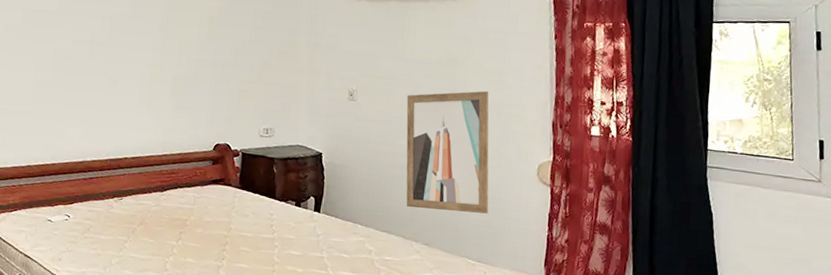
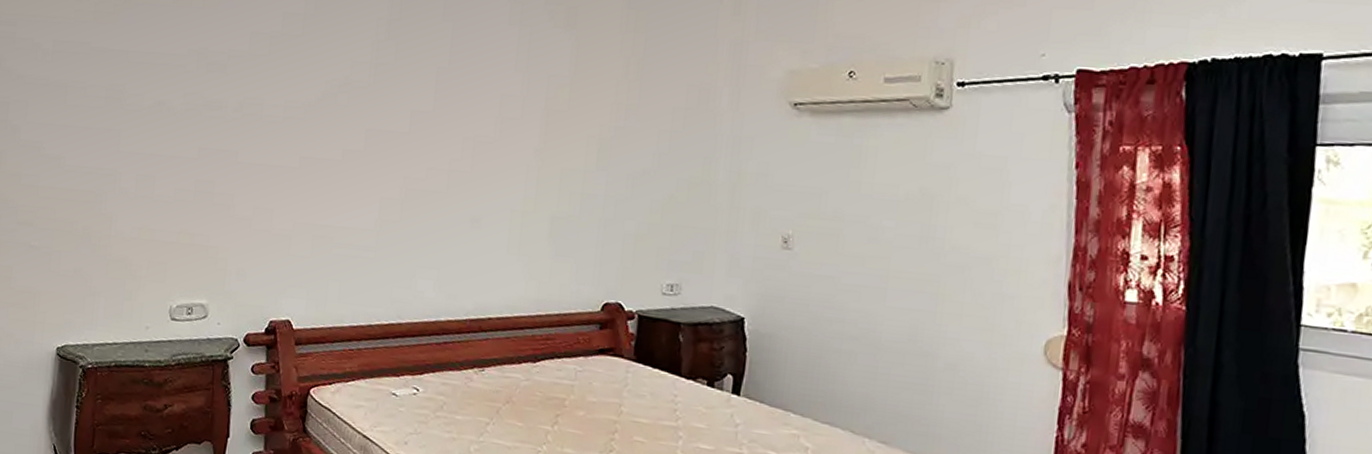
wall art: present [406,91,489,214] -> none [857,238,978,405]

